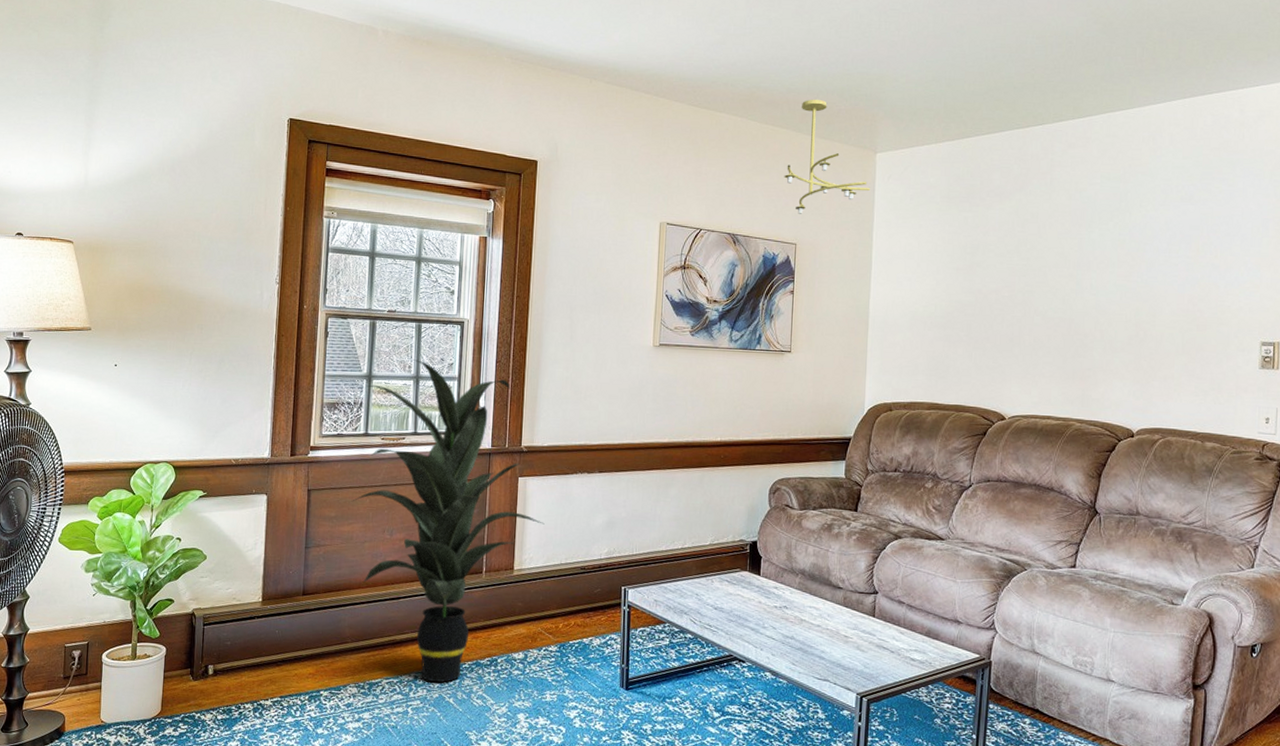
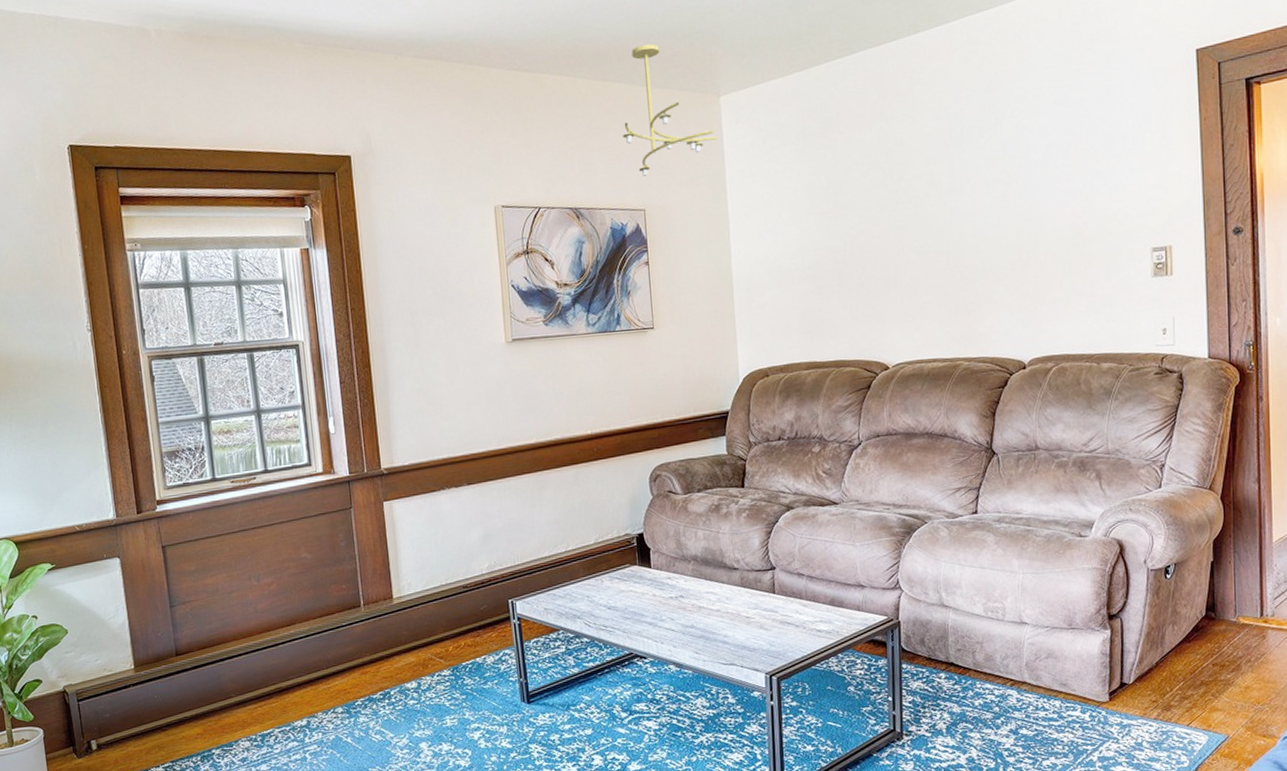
indoor plant: present [353,359,545,683] -> none [205,392,418,725]

